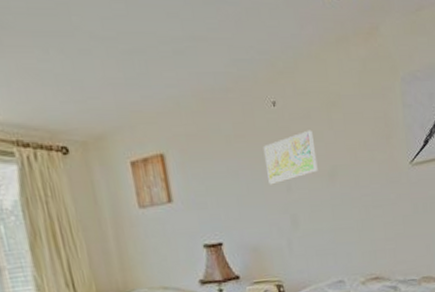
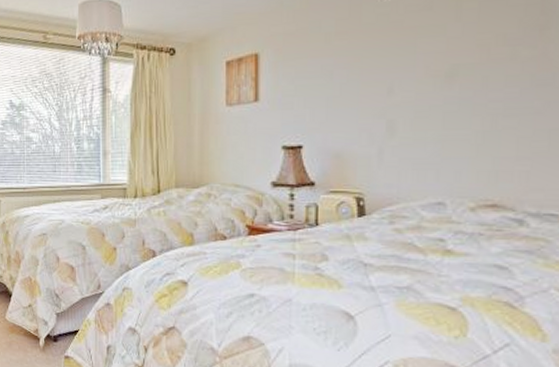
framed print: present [263,130,318,185] -> none [366,23,433,86]

